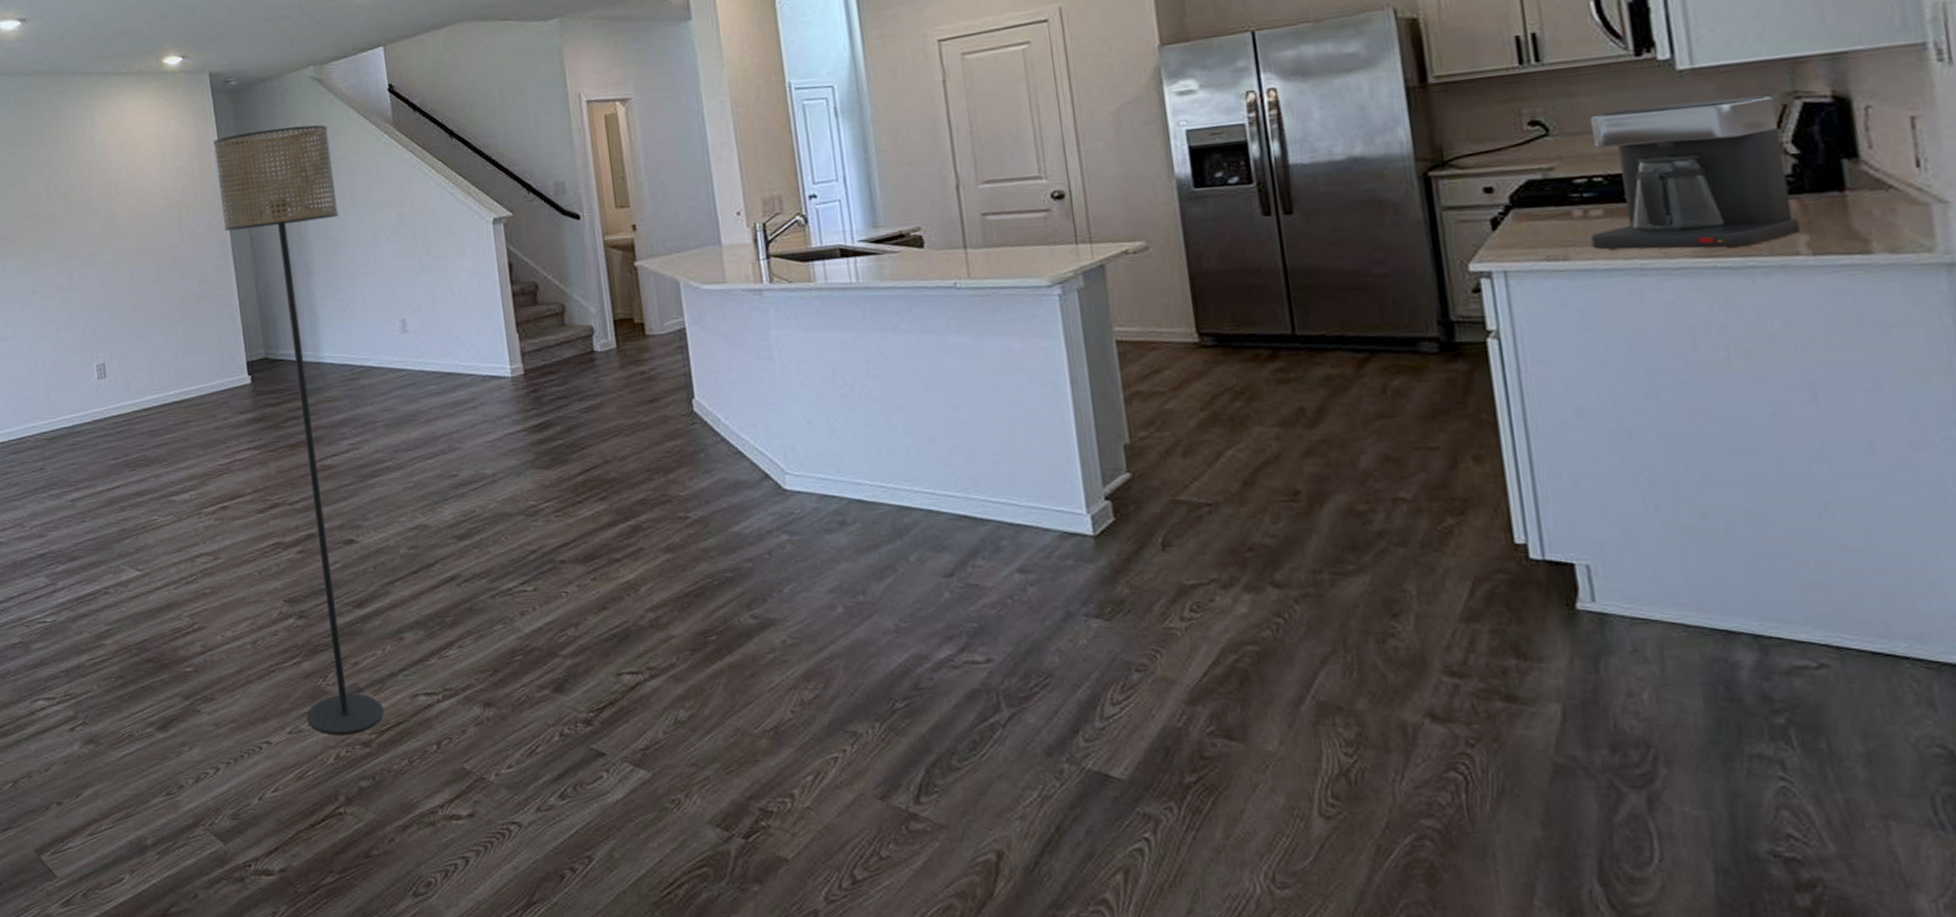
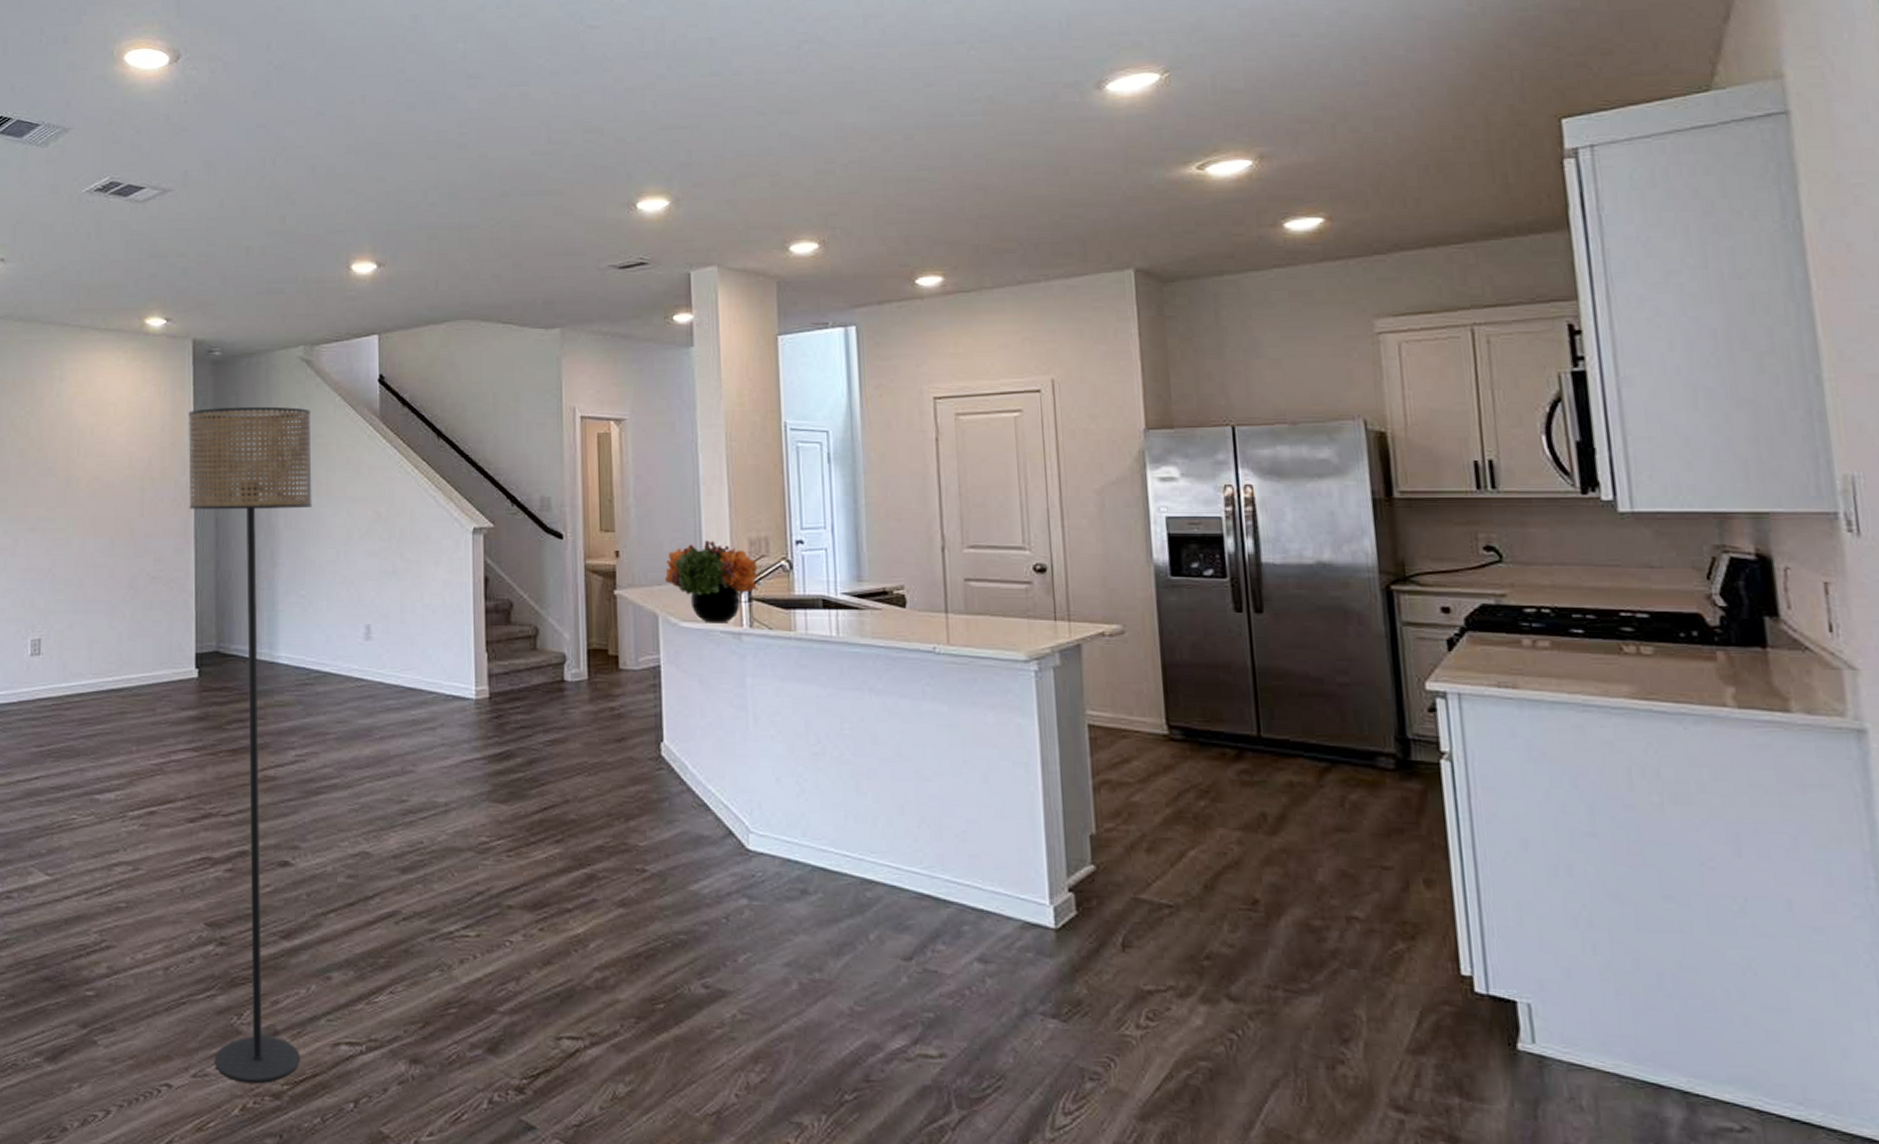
flower arrangement: none [682,204,776,283] -> present [664,540,759,623]
coffee maker: present [1591,95,1801,250] -> none [1538,544,1727,694]

